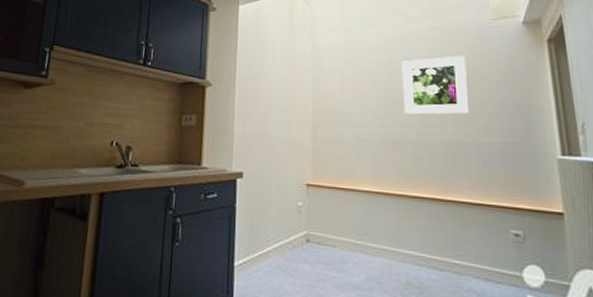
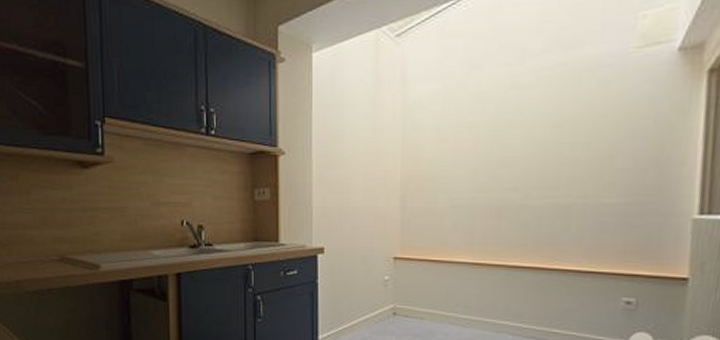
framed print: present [402,55,470,115] -> none [510,99,595,175]

